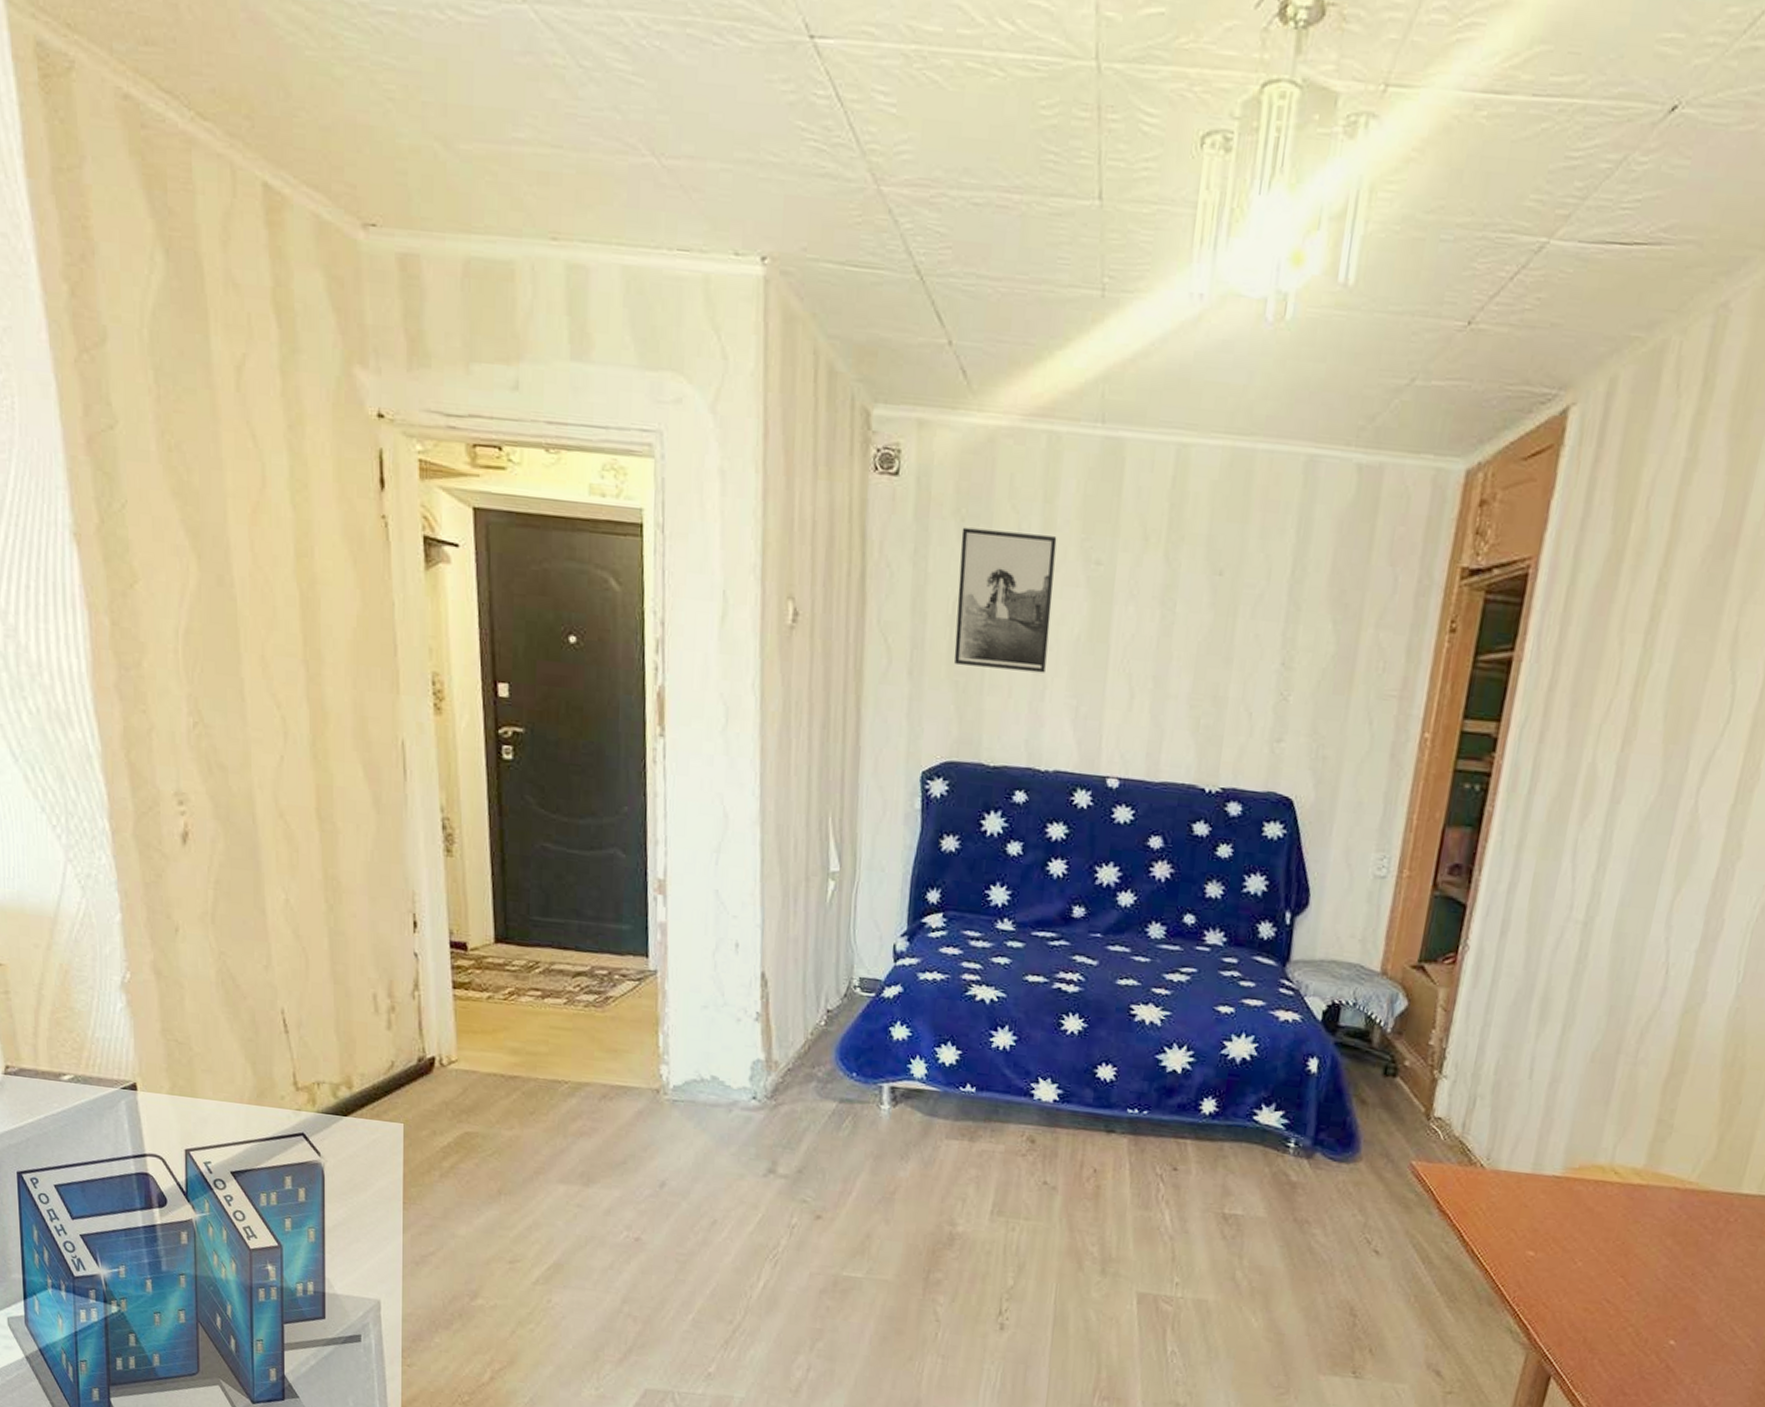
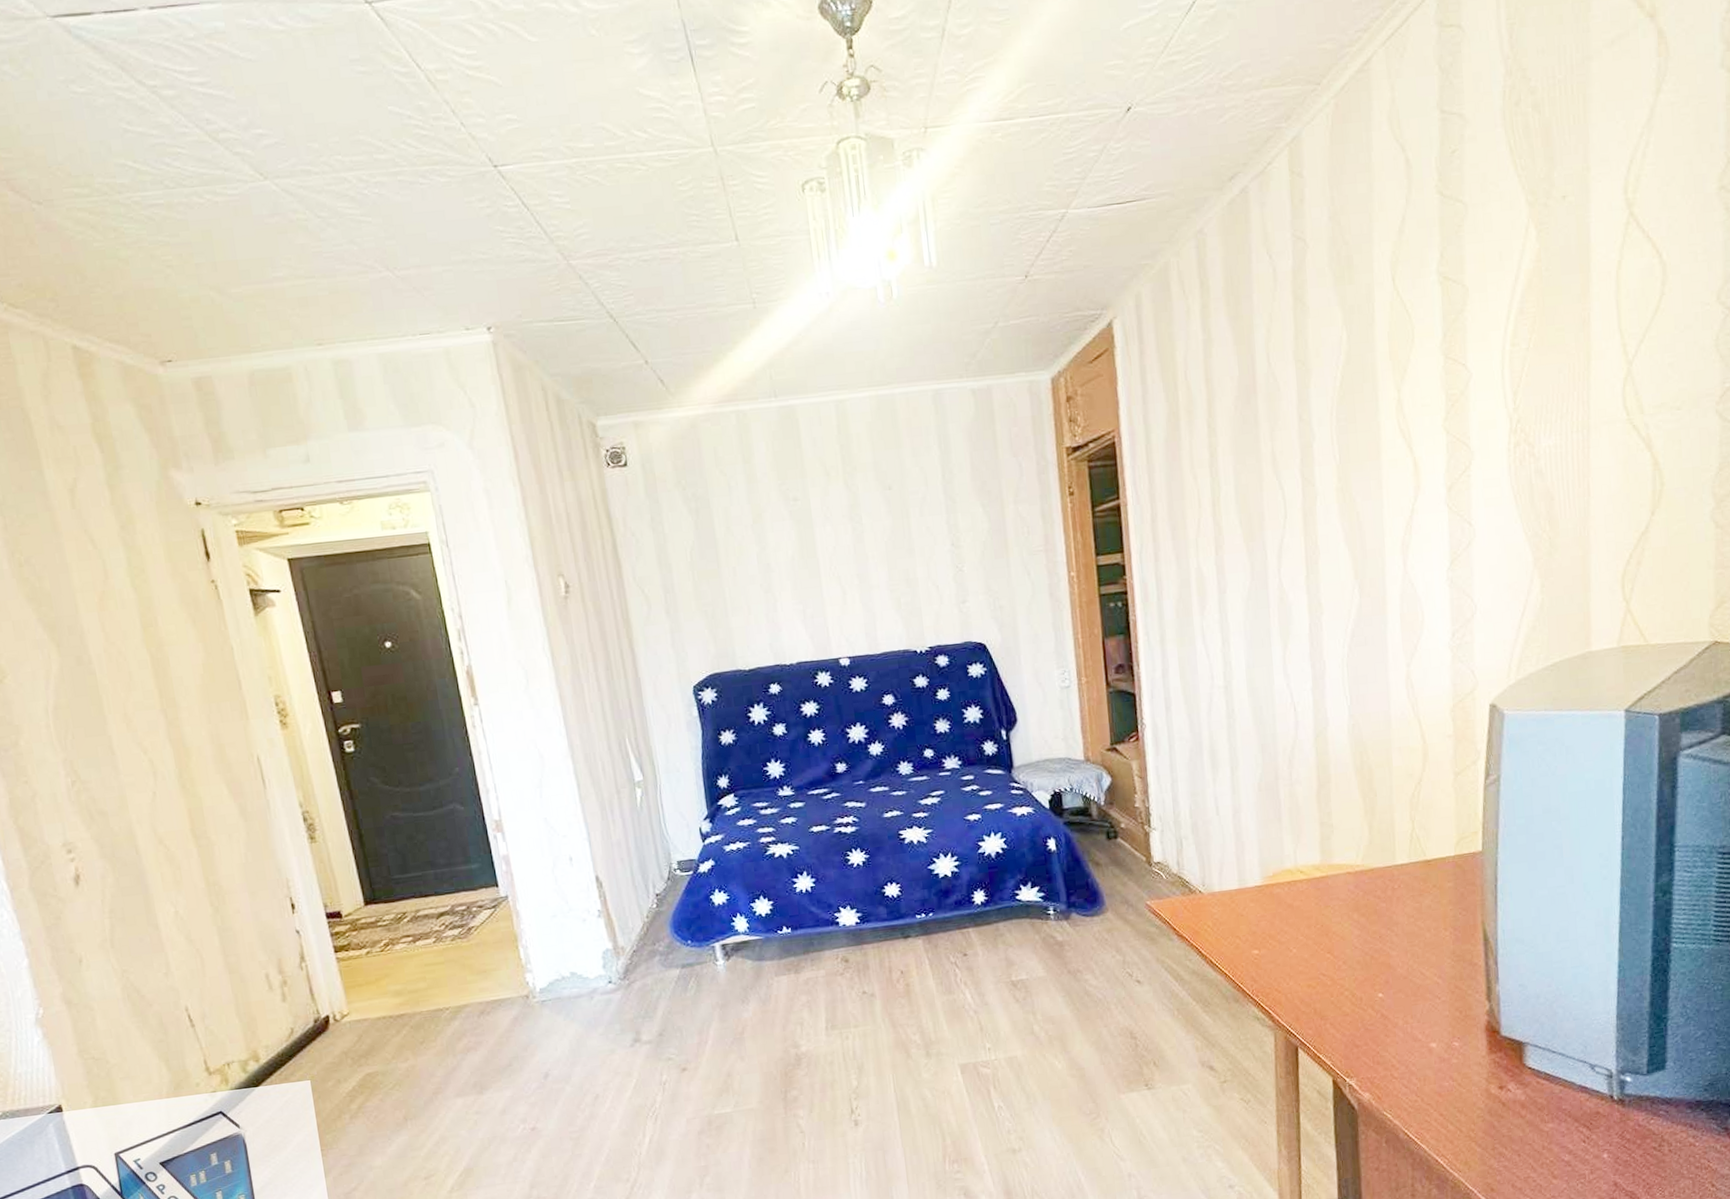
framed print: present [954,527,1057,673] -> none [685,487,773,598]

